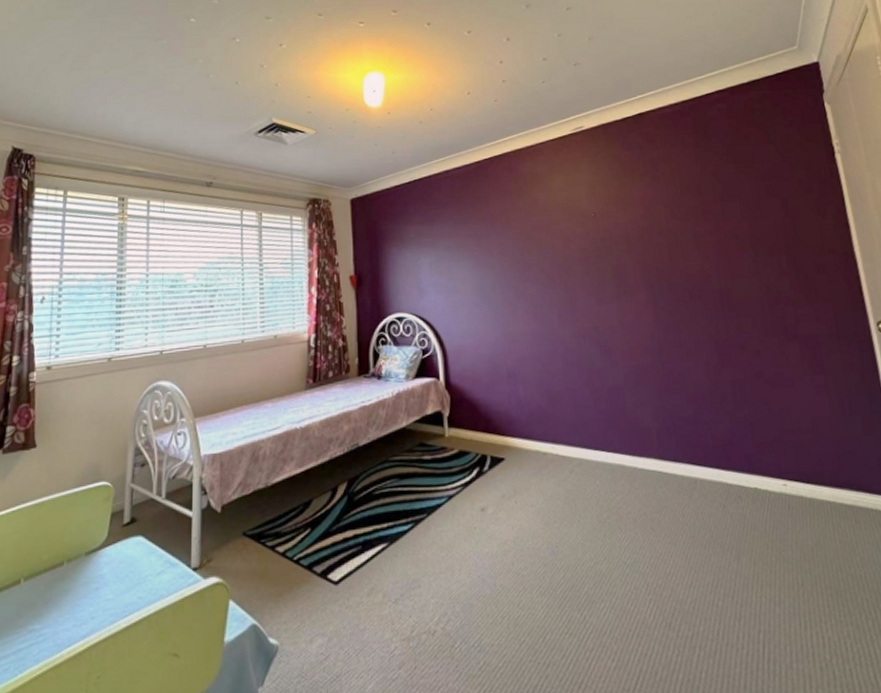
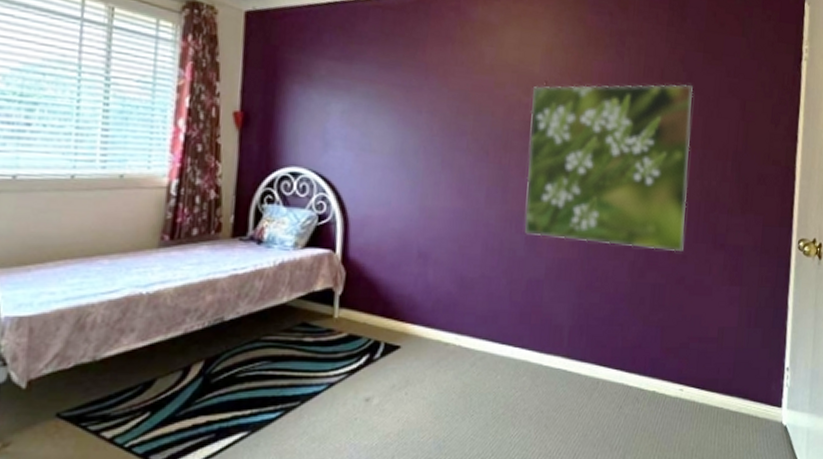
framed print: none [584,194,755,348] -> present [525,84,693,252]

